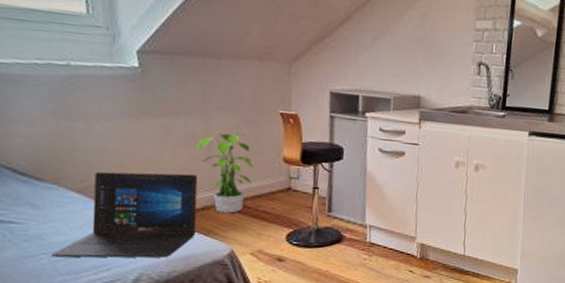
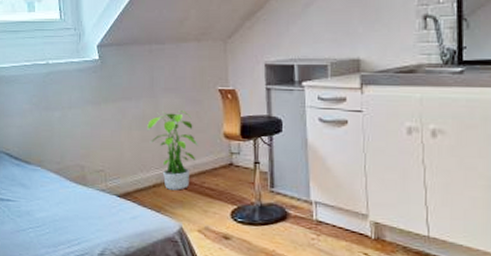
laptop: present [51,171,198,258] -> none [36,153,149,234]

